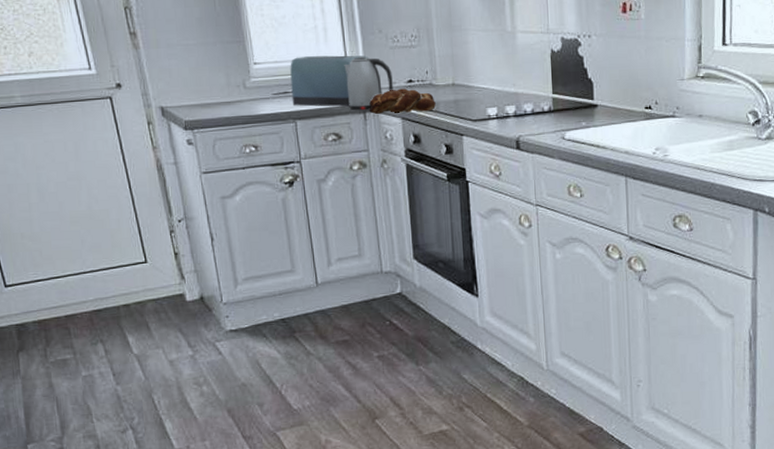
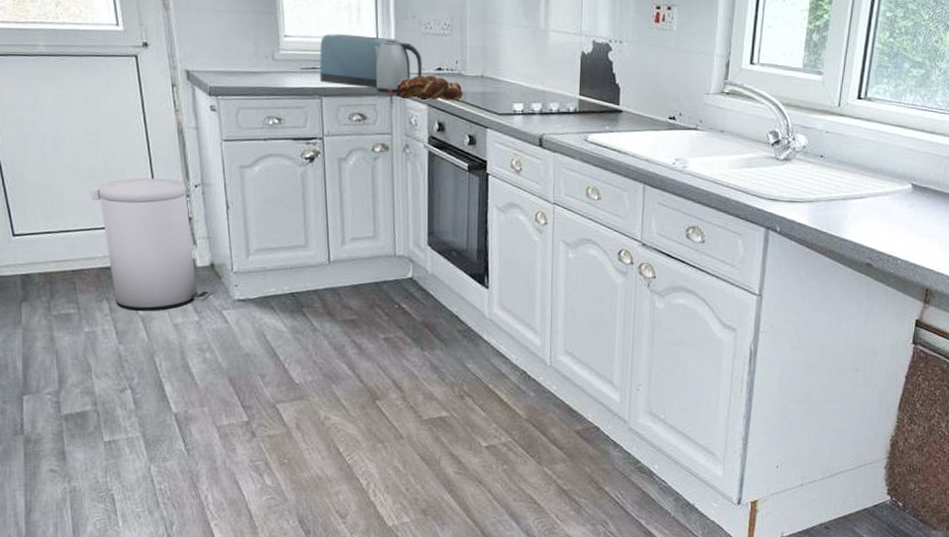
pedal bin: none [77,216,205,351] -> present [91,178,213,311]

